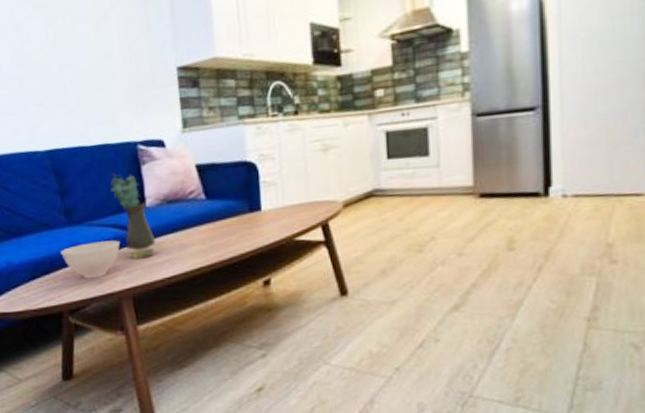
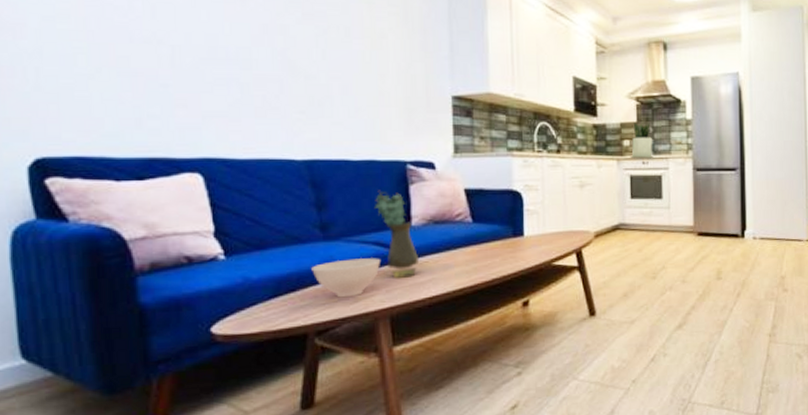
planter: none [385,64,416,112] -> present [630,123,654,159]

